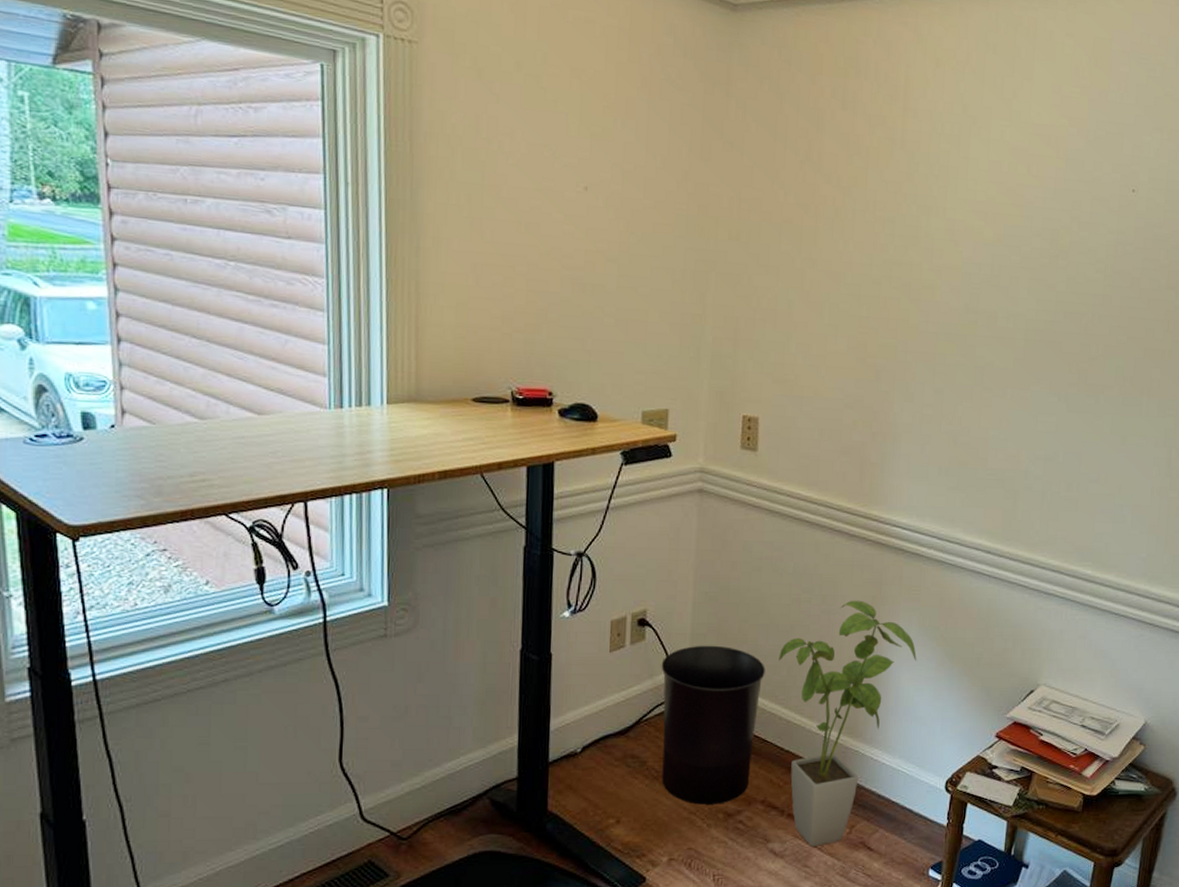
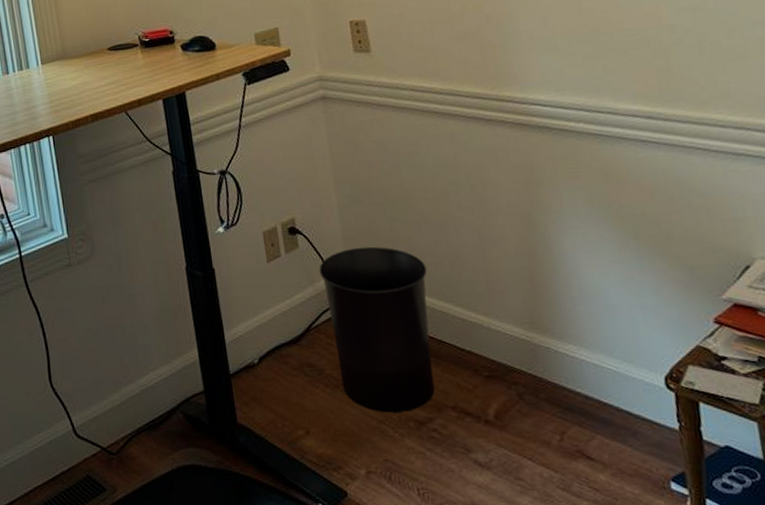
house plant: present [779,600,917,848] -> none [437,185,593,458]

